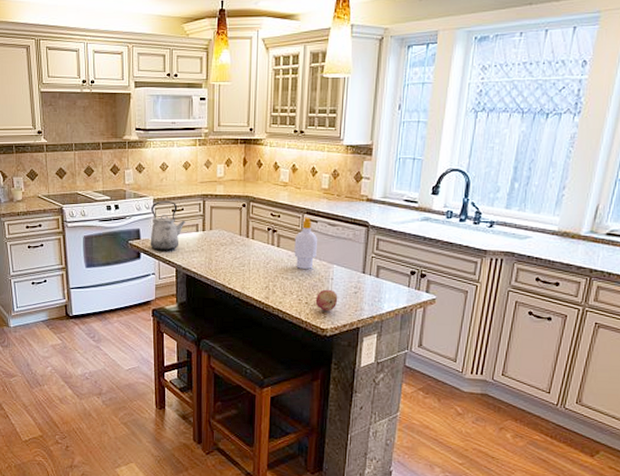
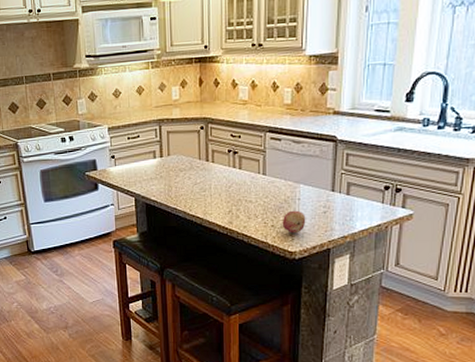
kettle: present [150,201,186,251] -> none [105,129,142,181]
soap bottle: present [294,216,317,270] -> none [257,135,281,192]

